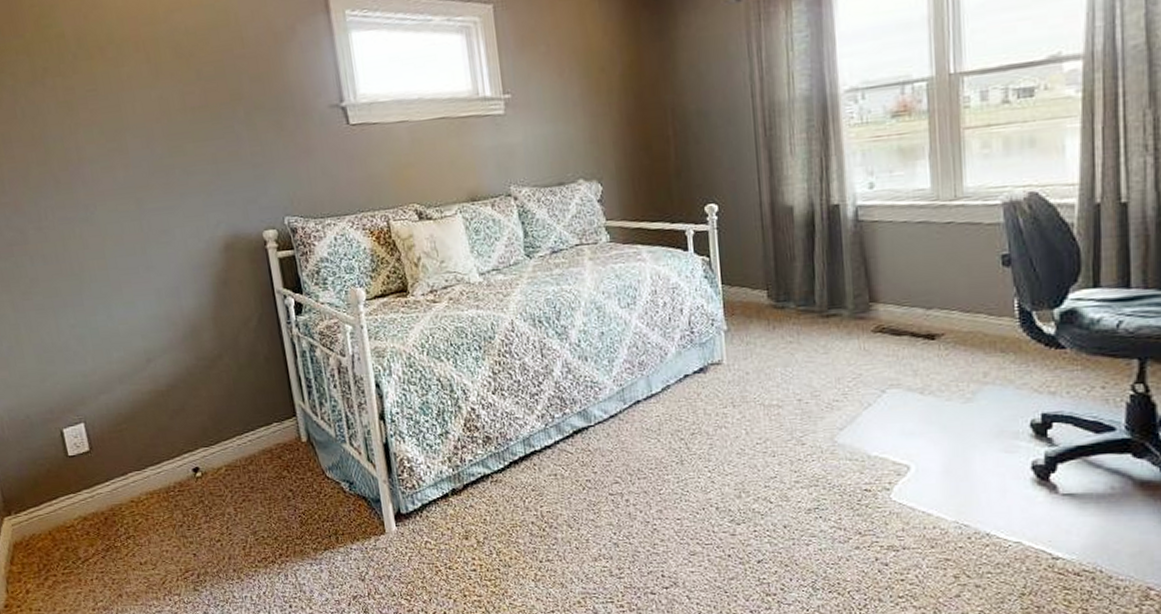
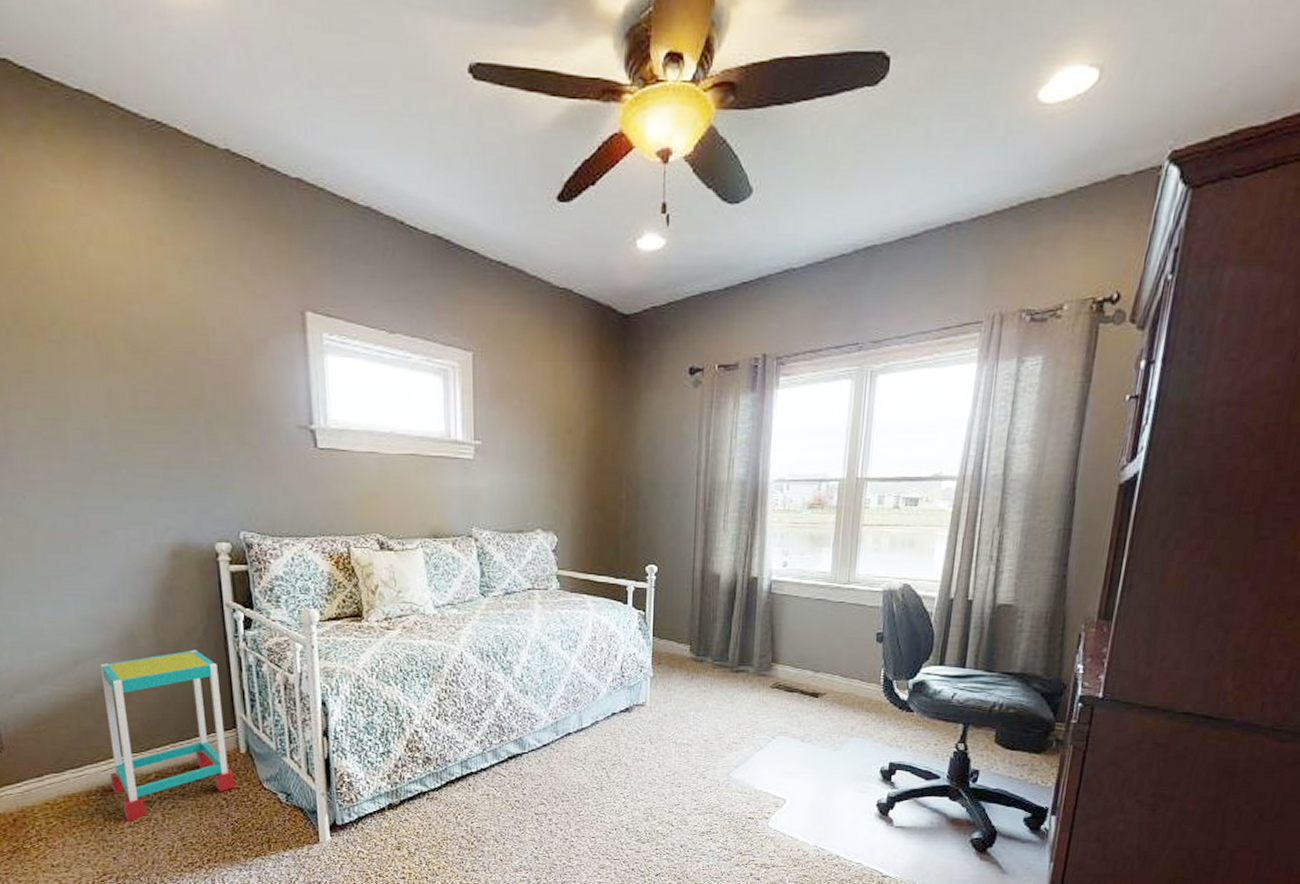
side table: none [170,339,300,517] -> present [101,650,236,821]

